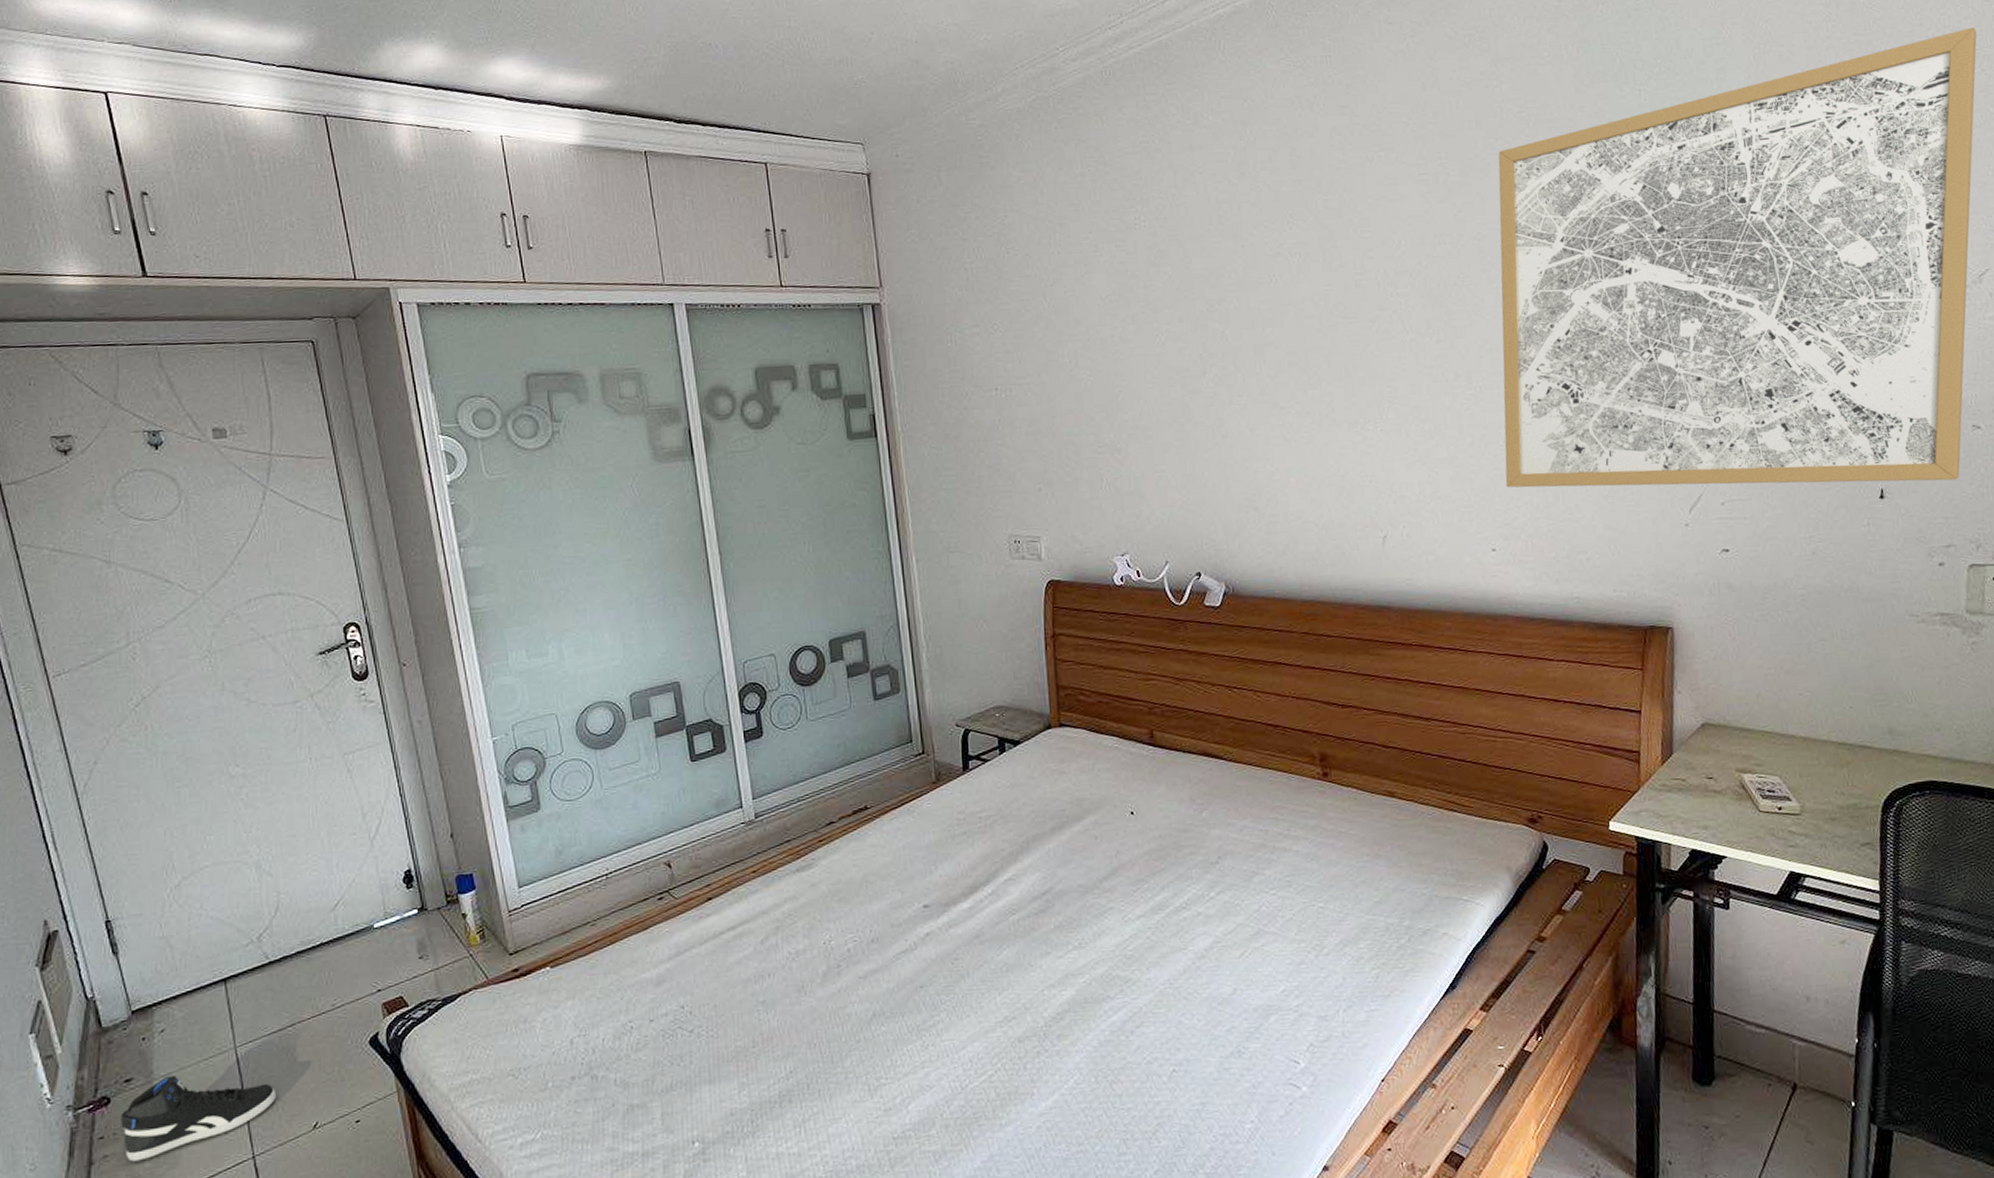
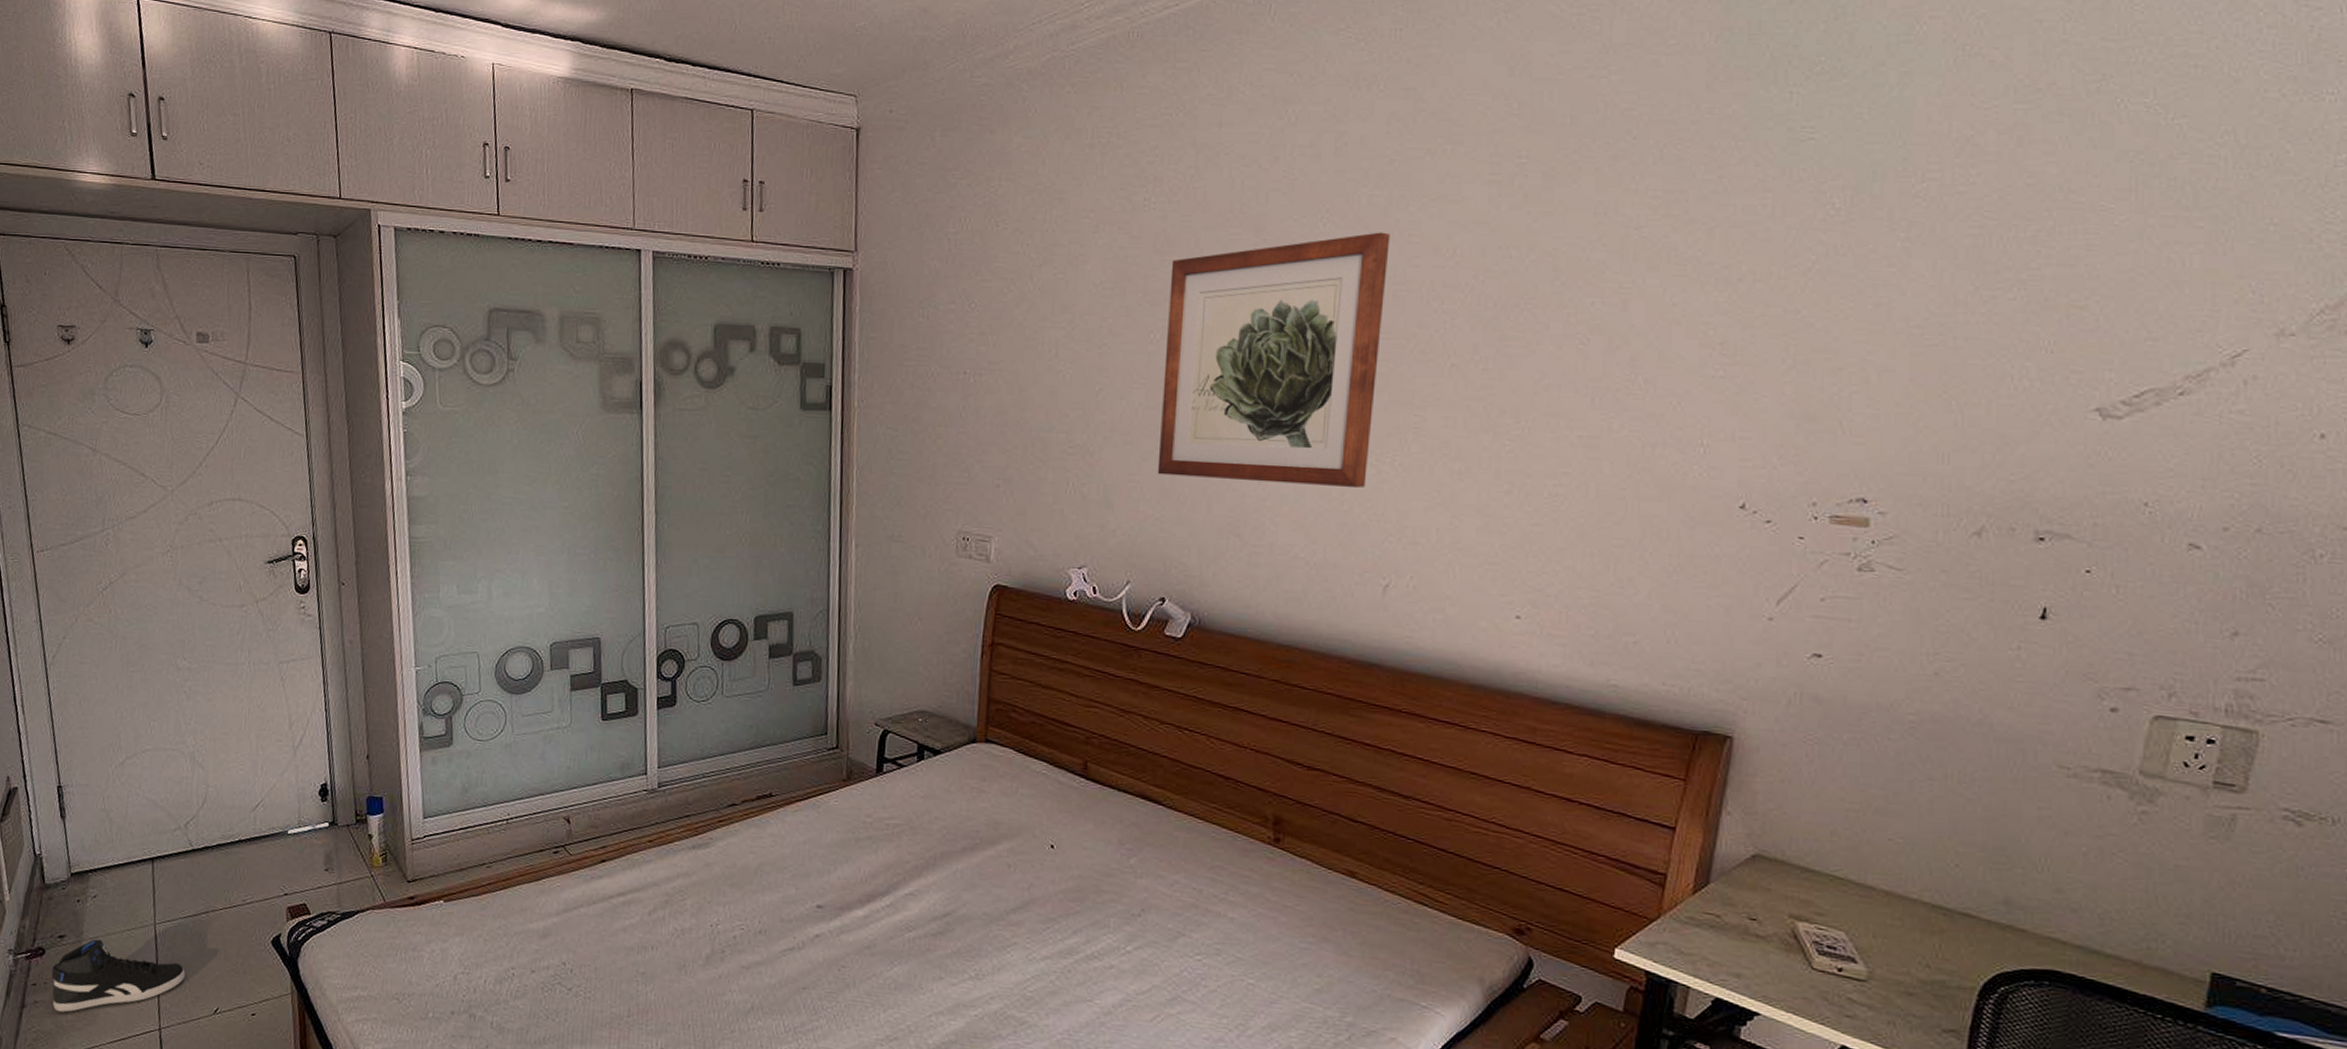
wall art: none [1166,231,1356,463] -> present [1157,232,1390,489]
wall art: present [1498,27,1977,488] -> none [1544,39,2284,609]

